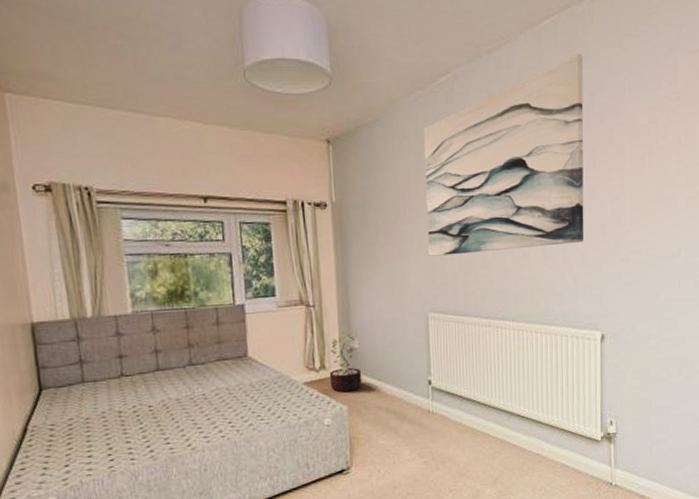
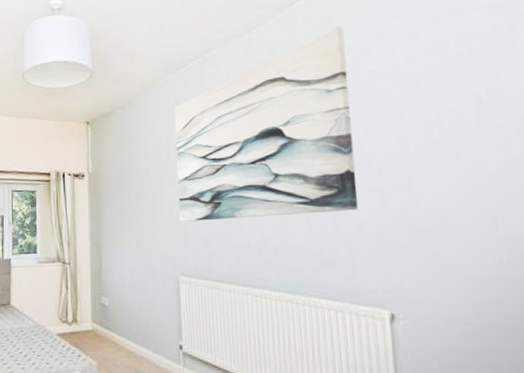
decorative plant: present [329,333,362,392] -> none [80,291,112,347]

